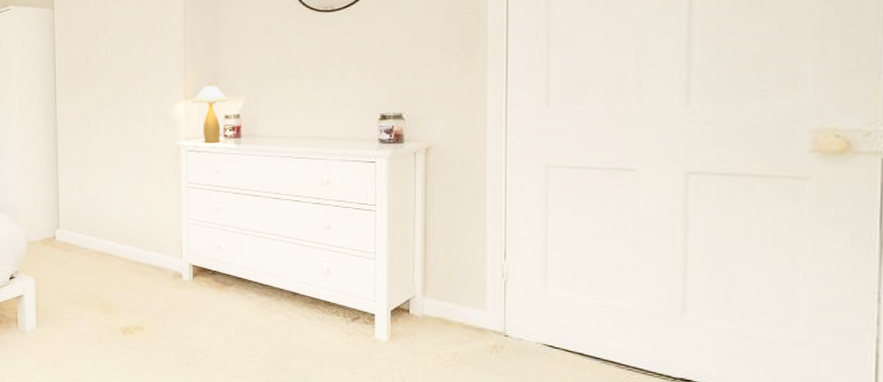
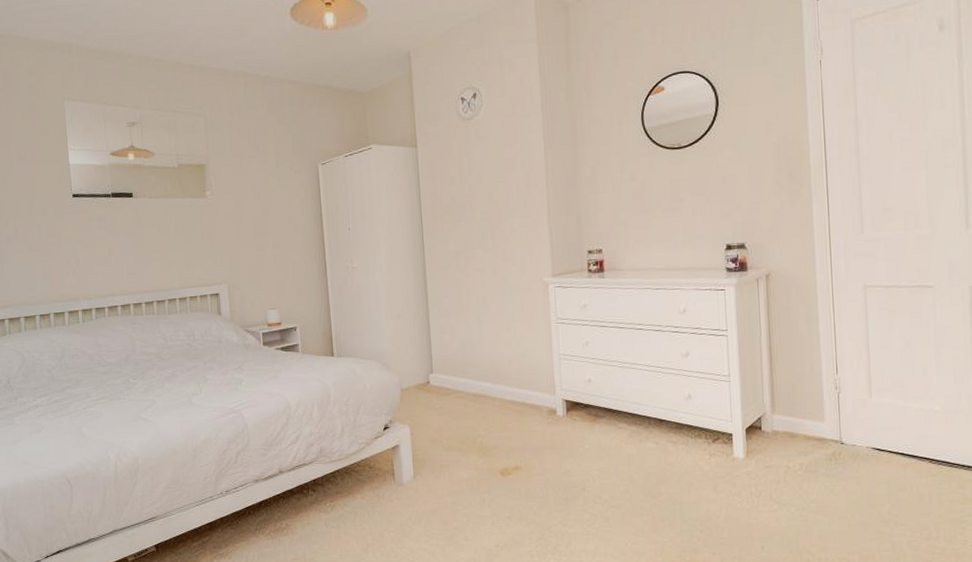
table lamp: present [192,83,229,144] -> none [557,219,592,280]

